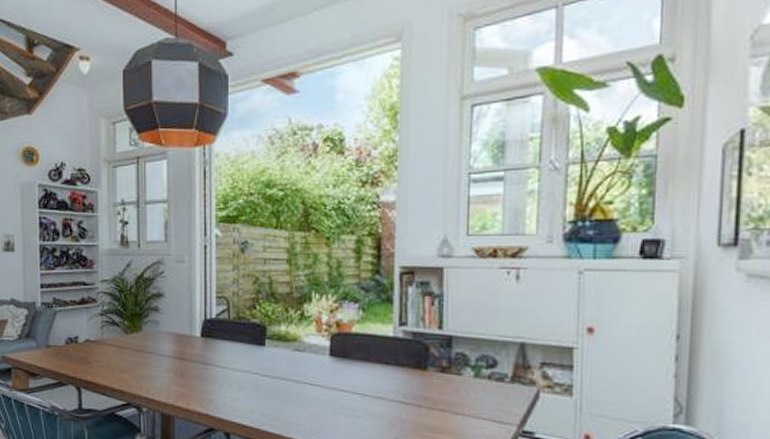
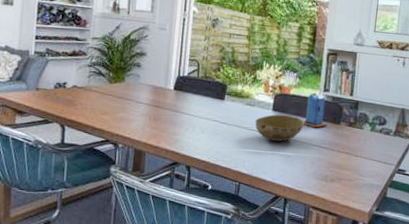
bowl: none [308,360,376,397] -> present [255,114,305,142]
candle: none [373,326,408,377] -> present [303,92,327,128]

